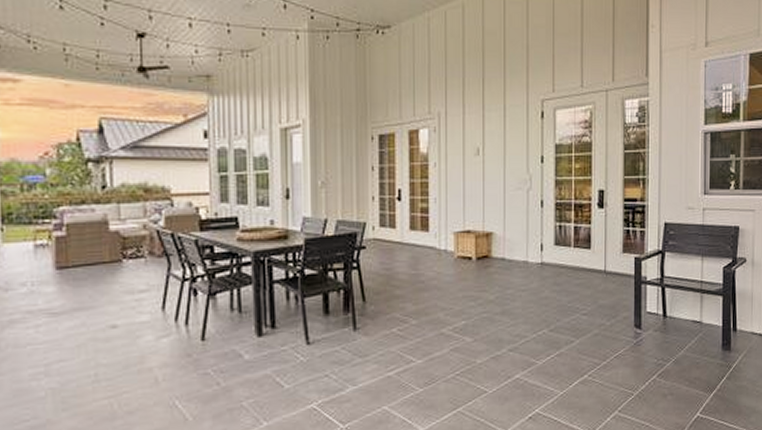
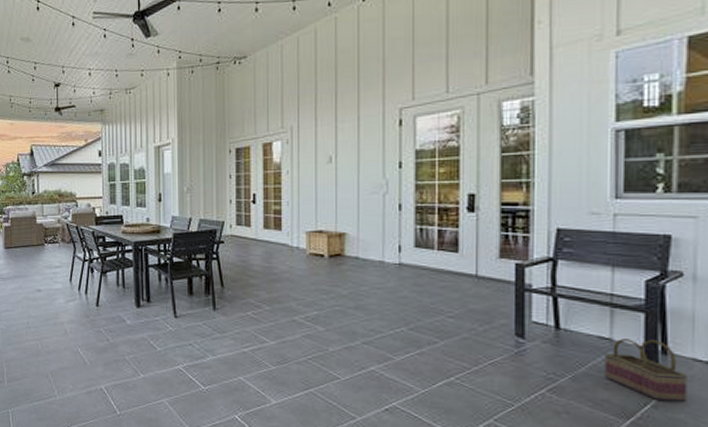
basket: none [696,319,750,373] -> present [603,339,689,403]

